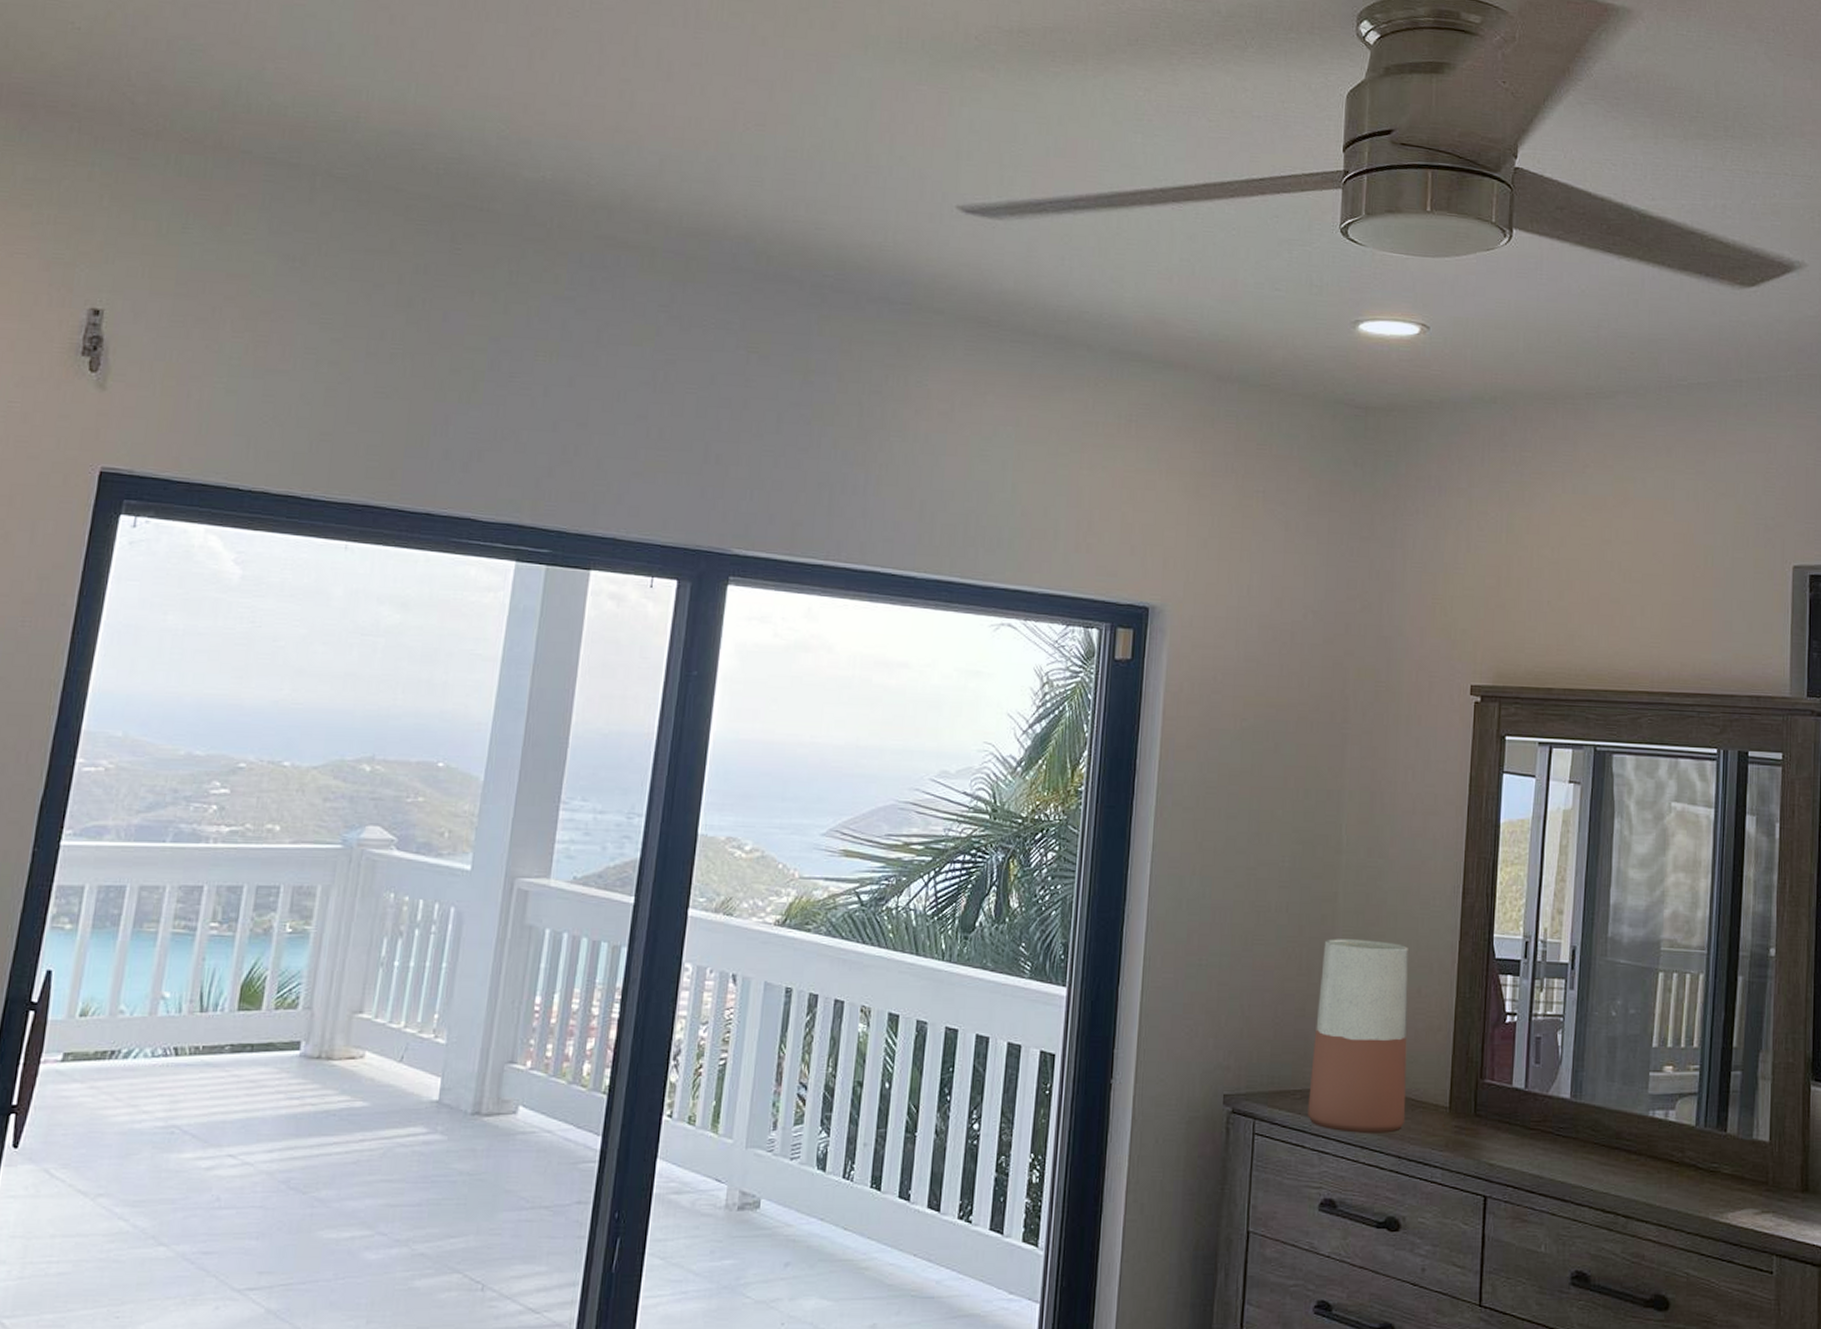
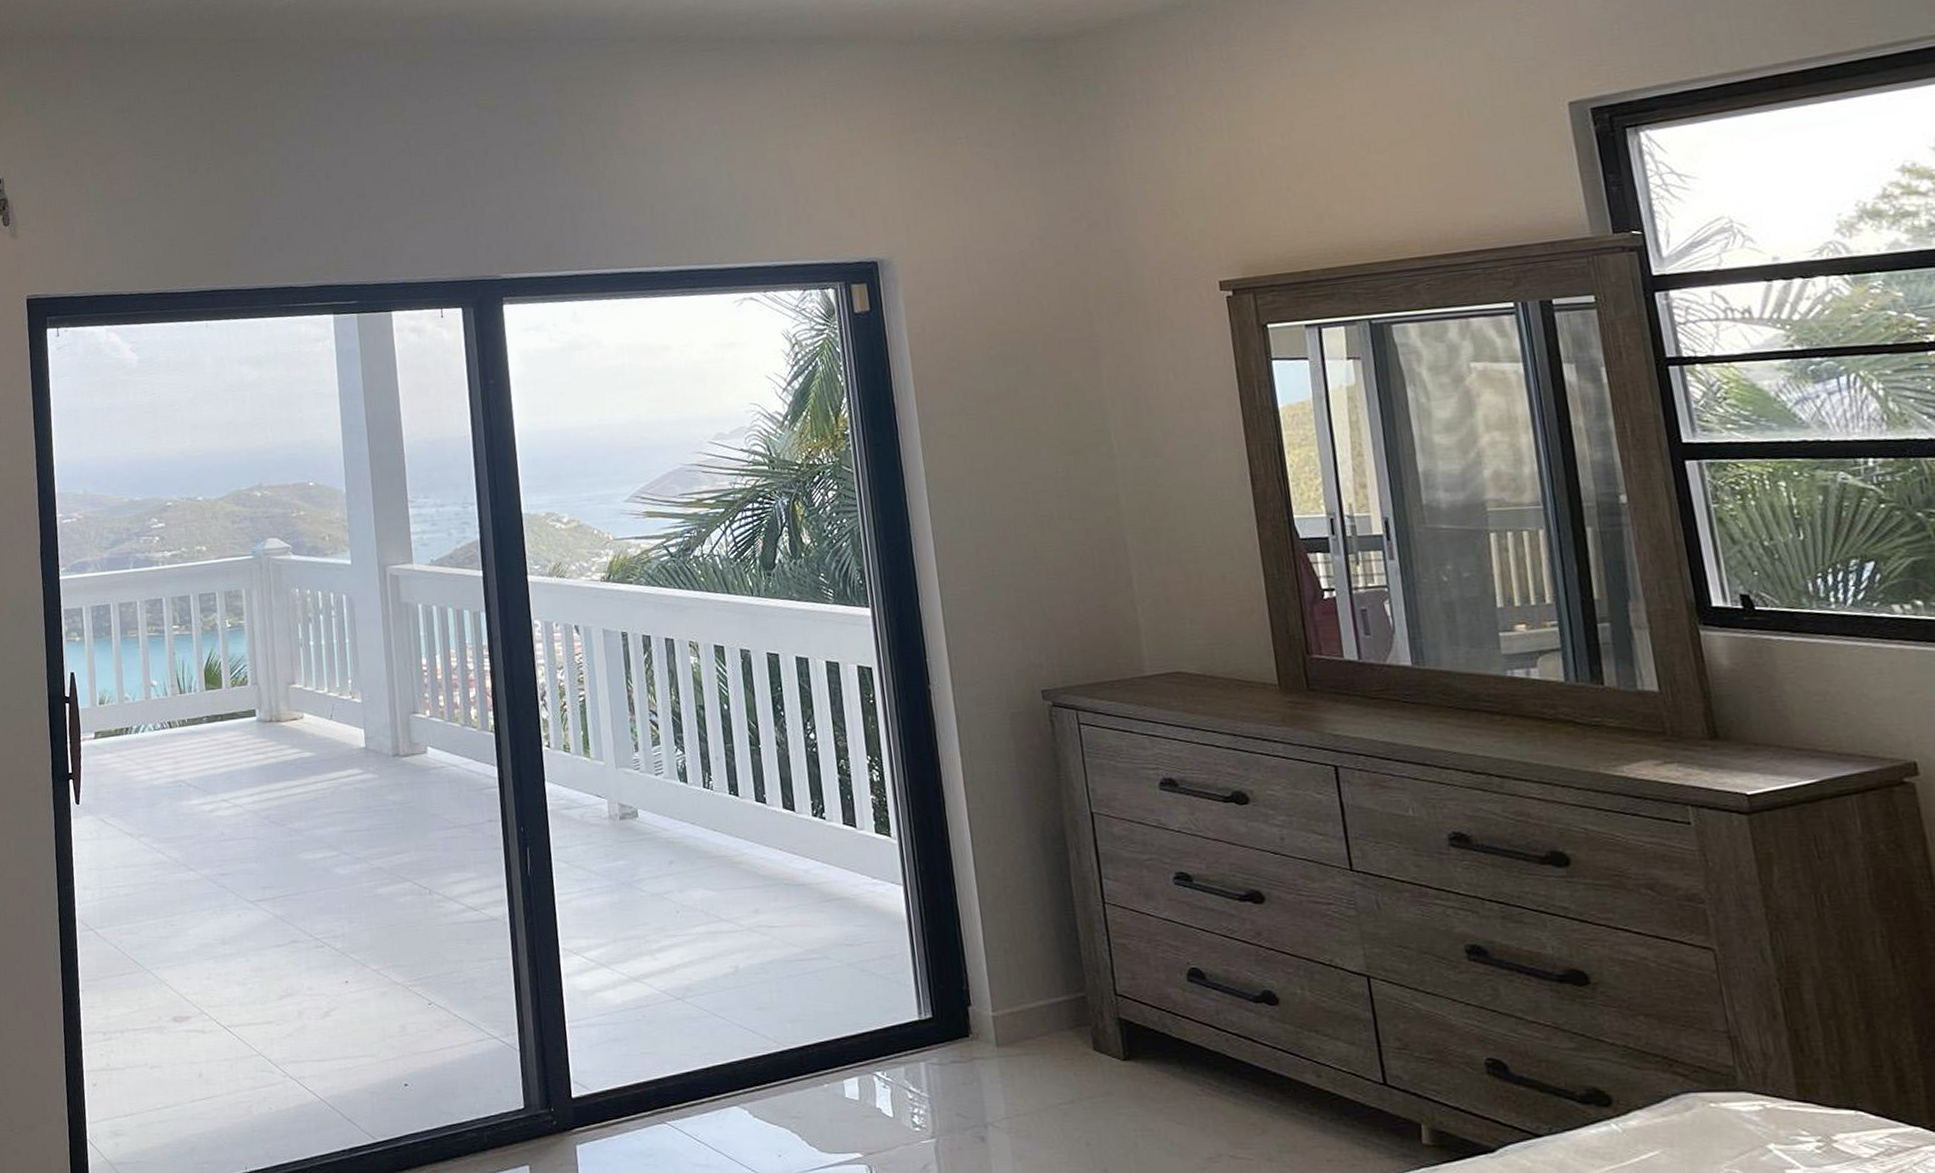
vase: present [1308,939,1409,1133] -> none [1114,535,1233,716]

